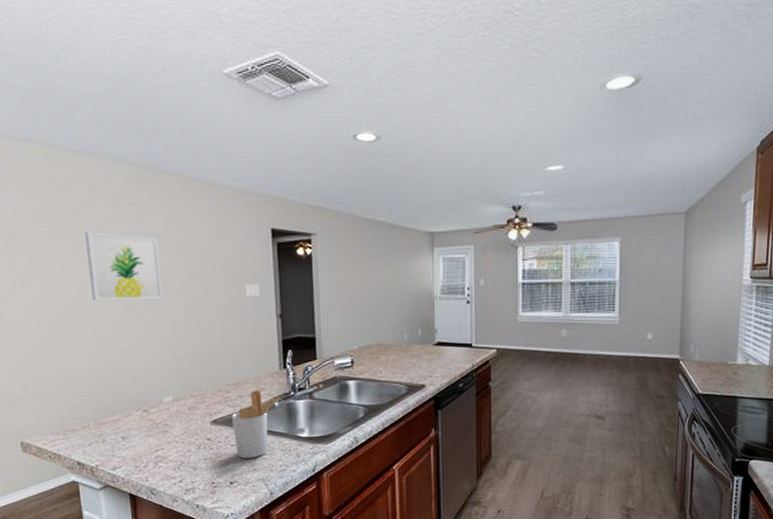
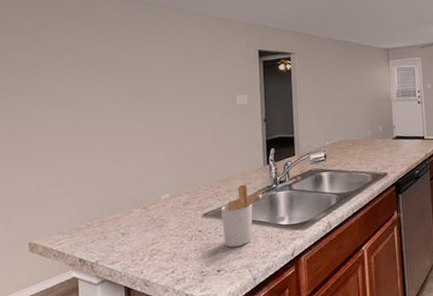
wall art: present [85,231,164,301] -> none [104,57,167,114]

